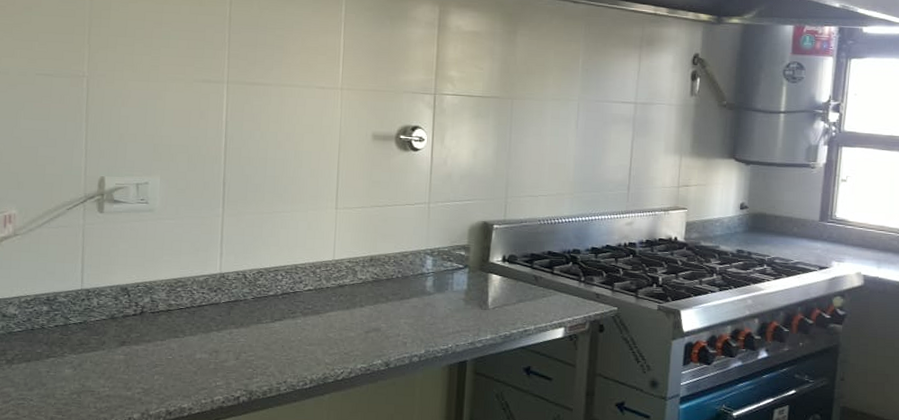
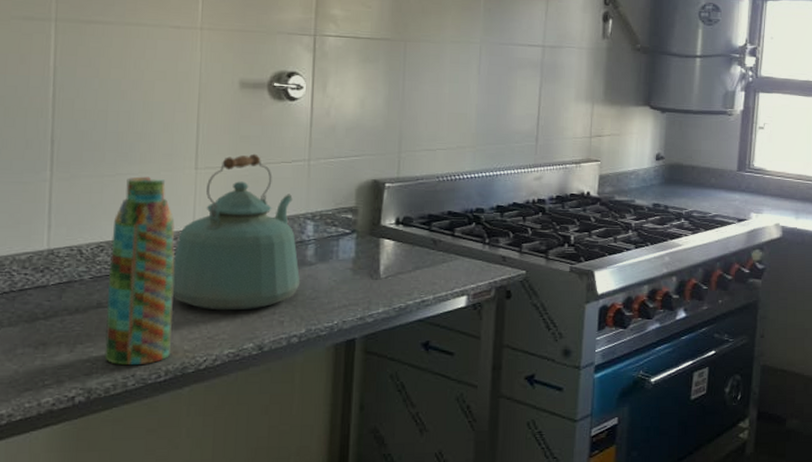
water bottle: none [263,214,319,374] -> present [104,176,175,366]
kettle: none [316,196,421,331] -> present [172,153,301,311]

